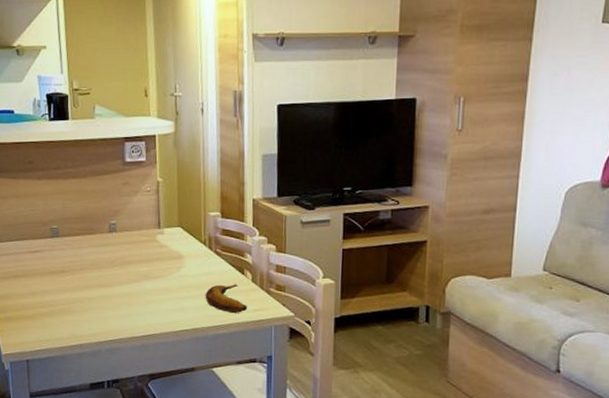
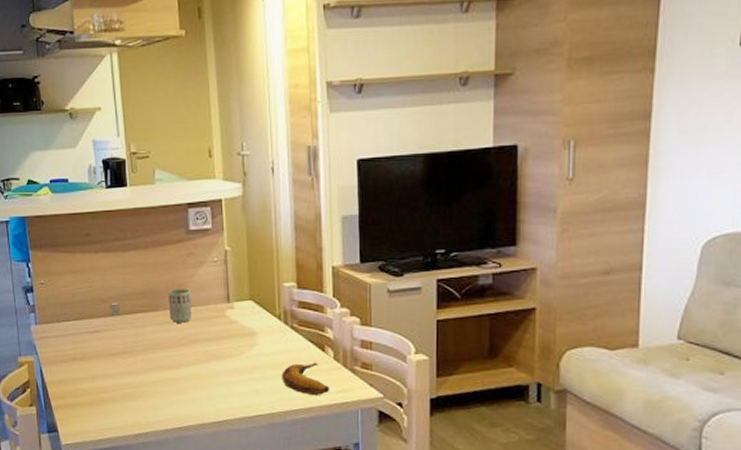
cup: none [104,214,125,246] -> present [169,288,191,323]

